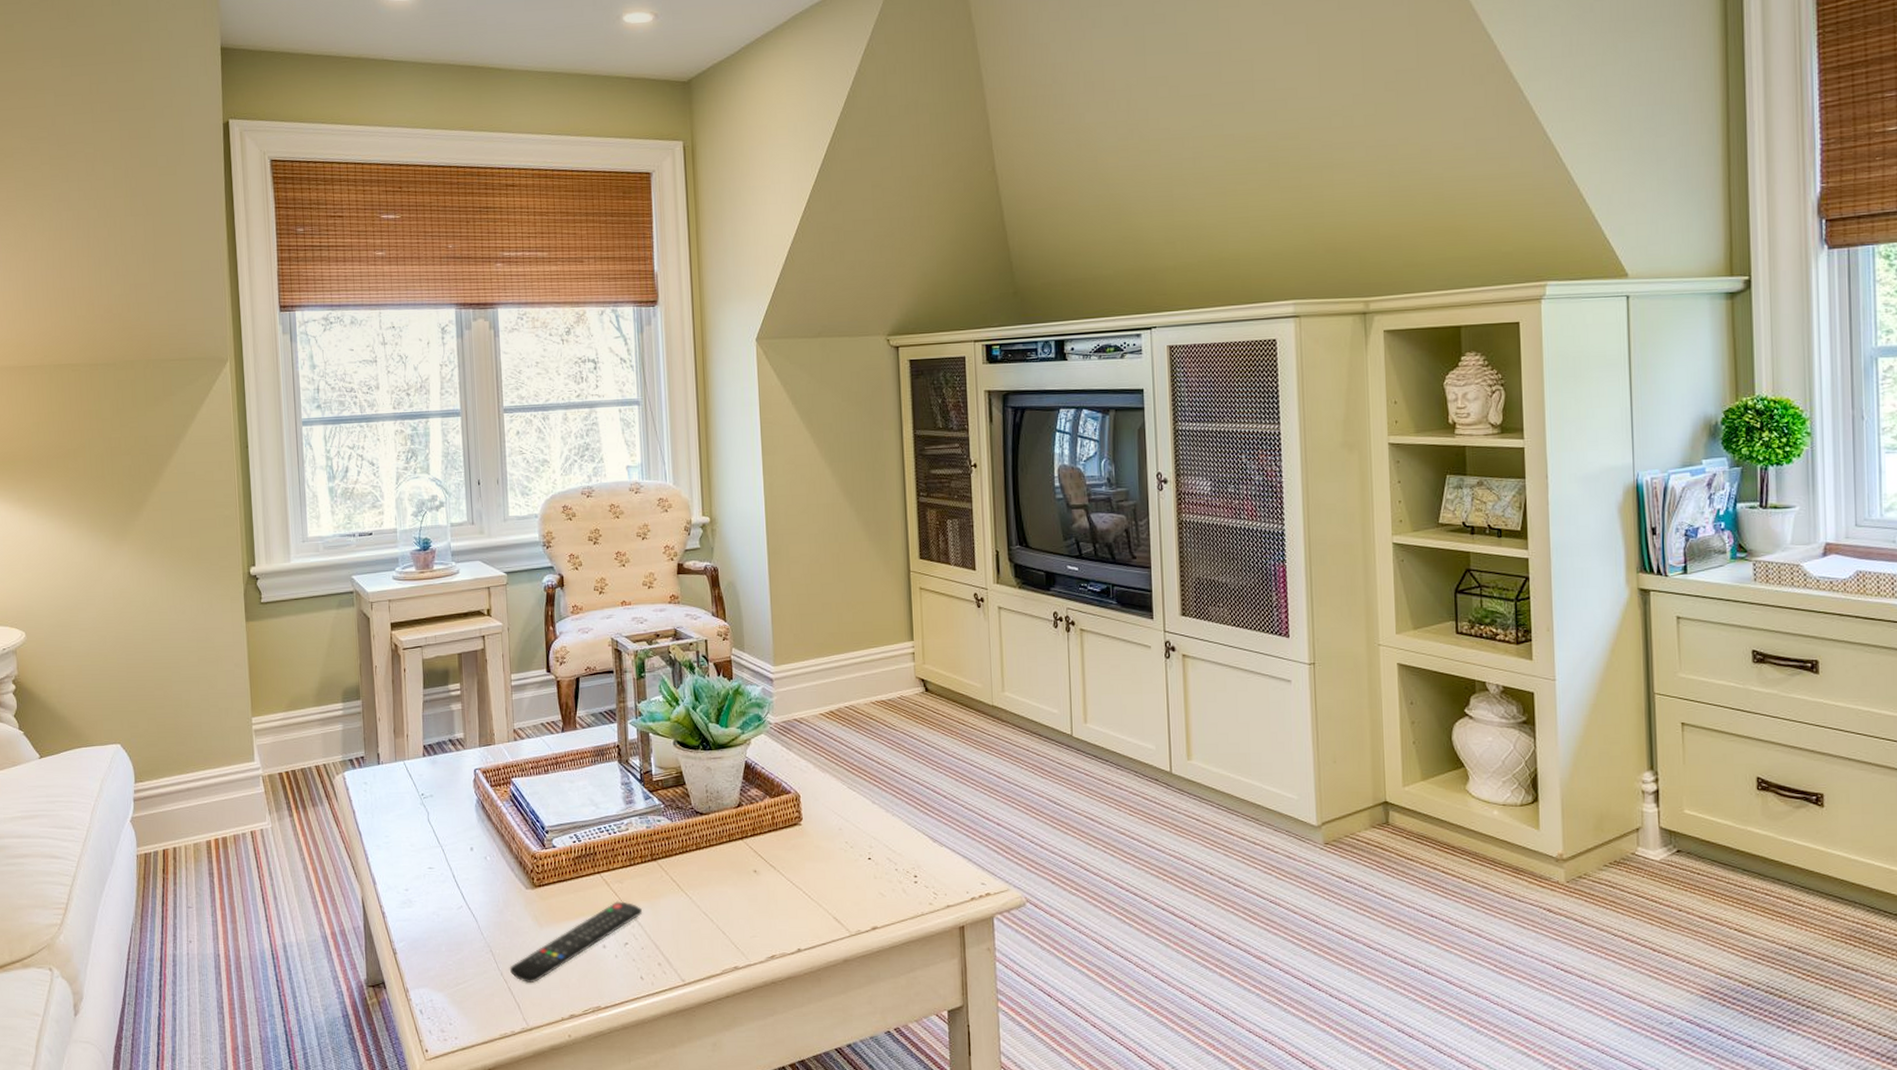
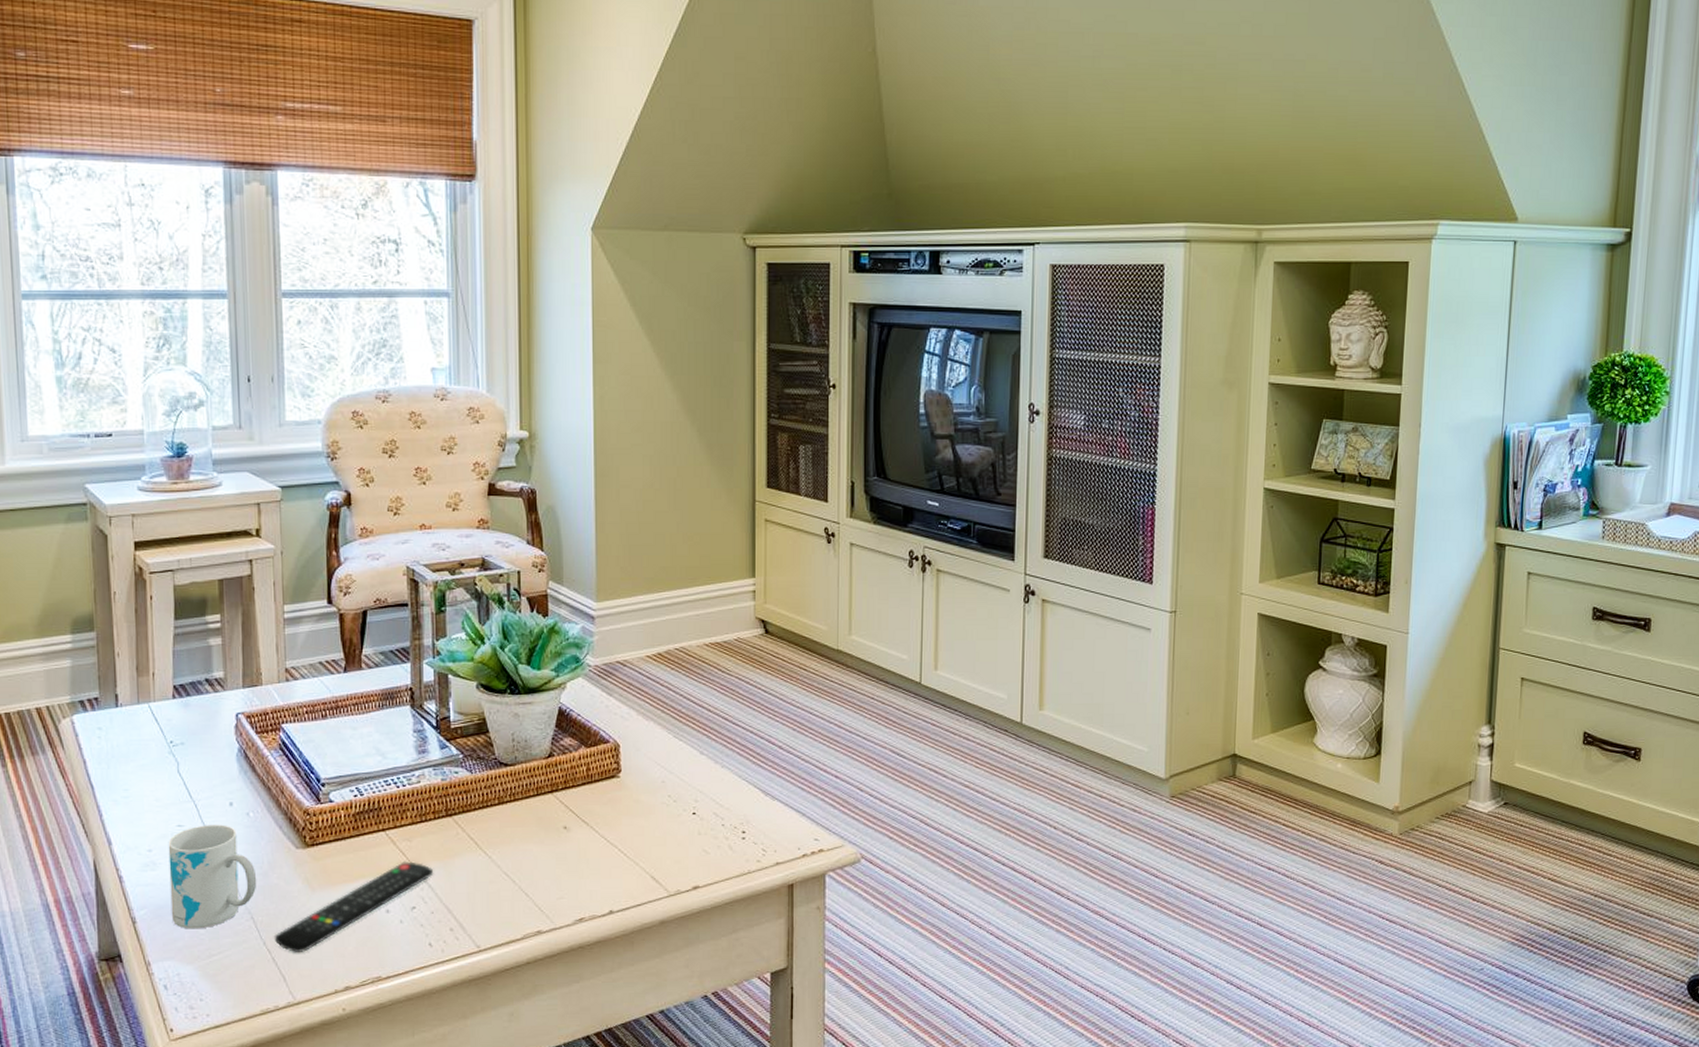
mug: none [421,867,495,960] -> present [168,824,257,929]

